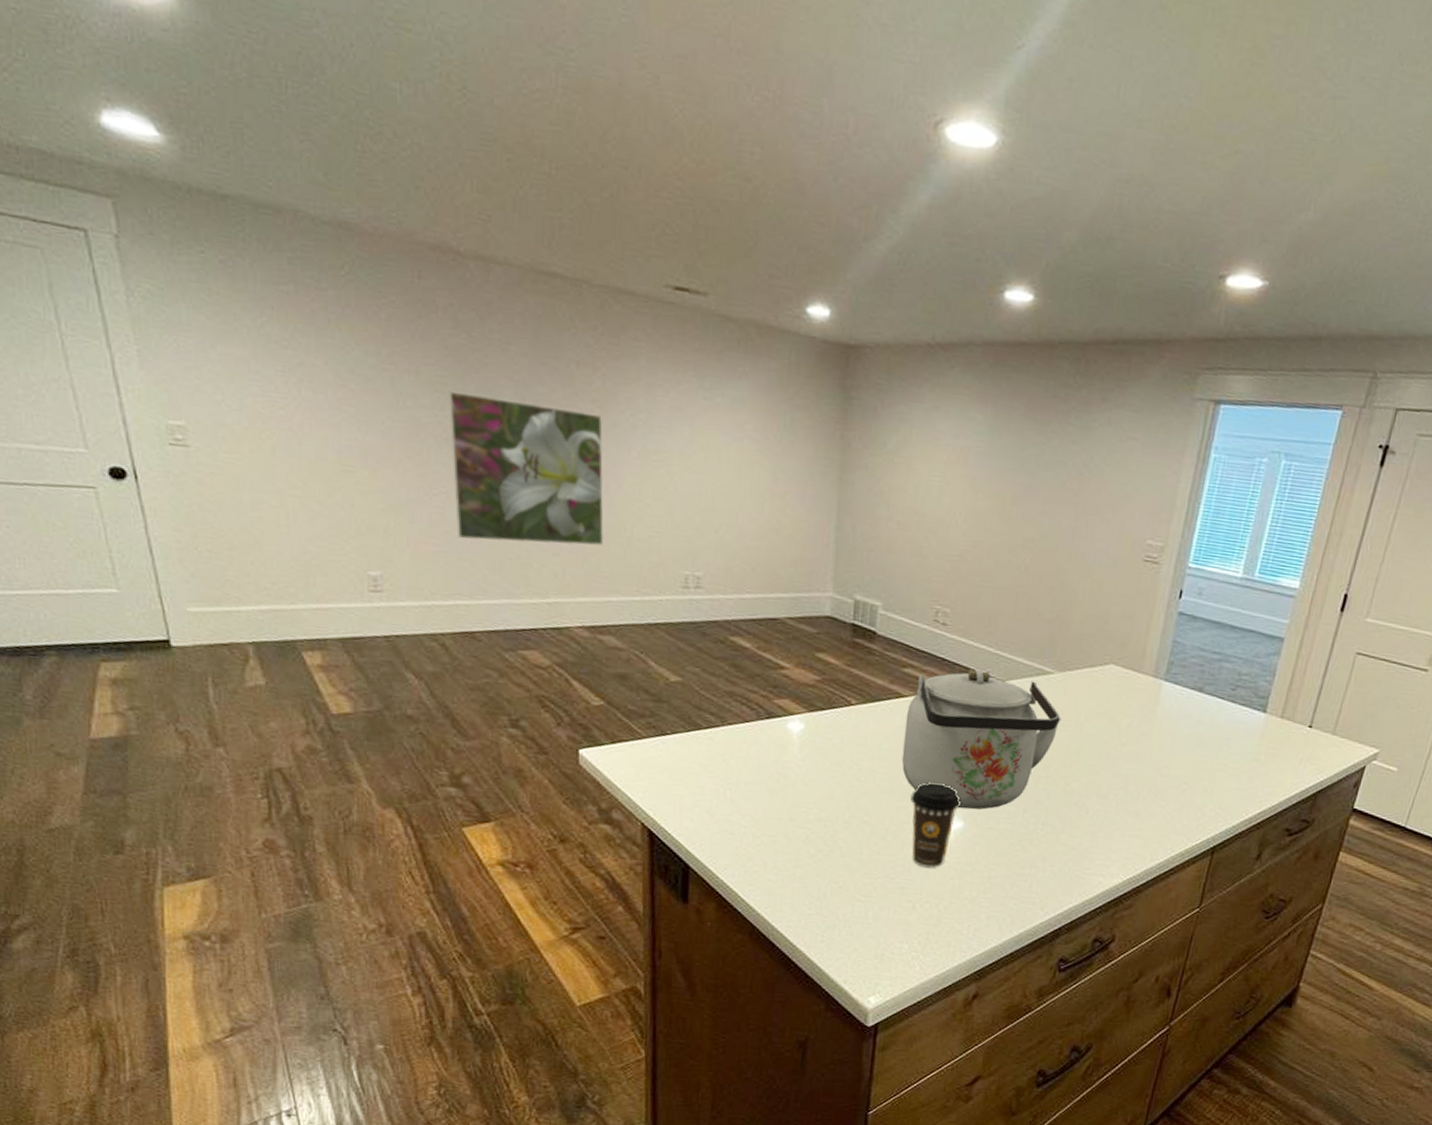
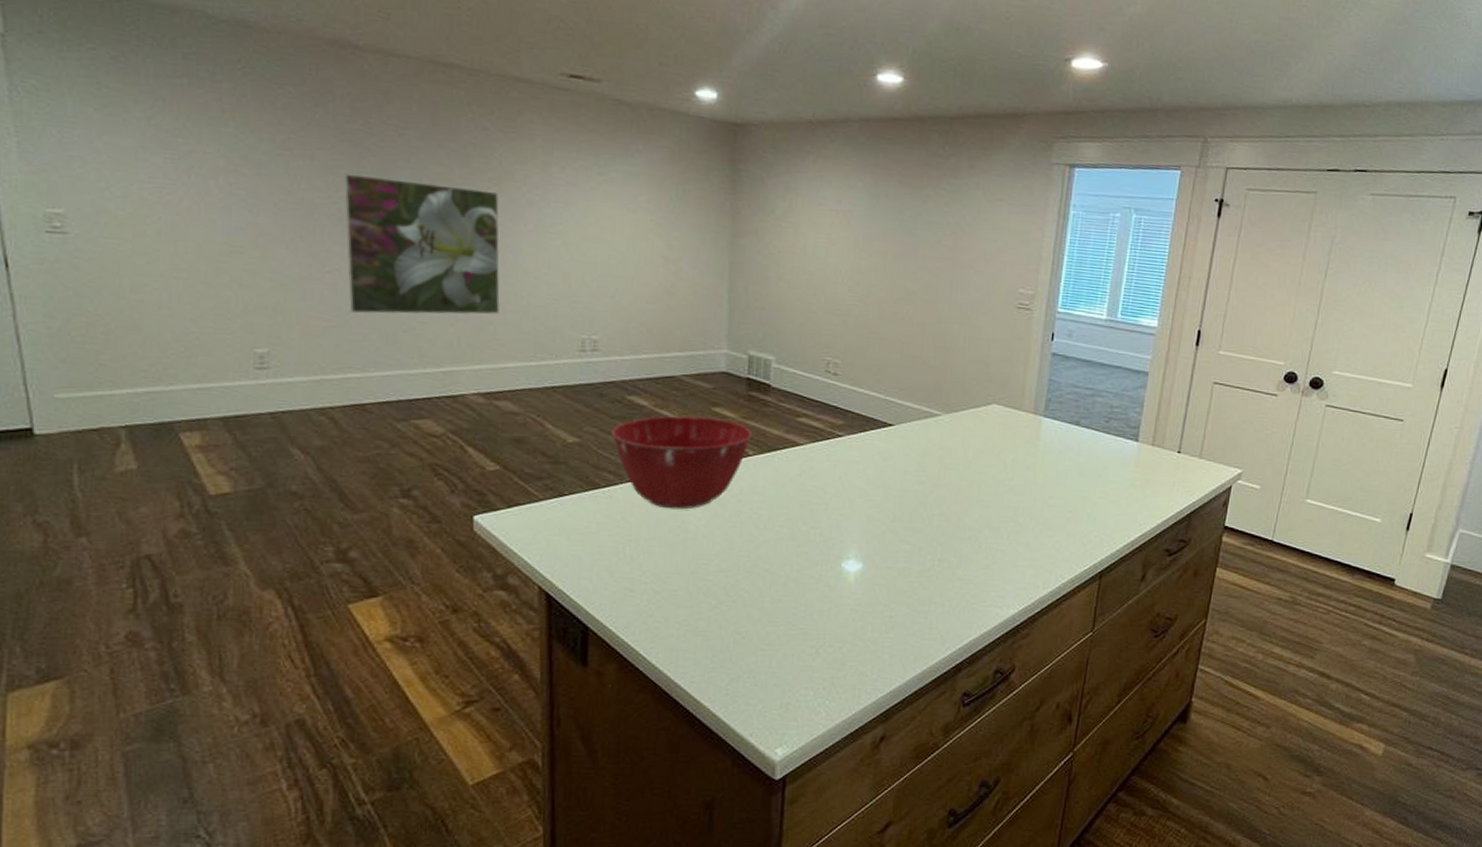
mixing bowl: none [714,659,857,756] -> present [612,416,753,510]
kettle: present [901,668,1062,810] -> none [799,415,951,551]
coffee cup: present [911,782,961,868] -> none [810,527,859,611]

